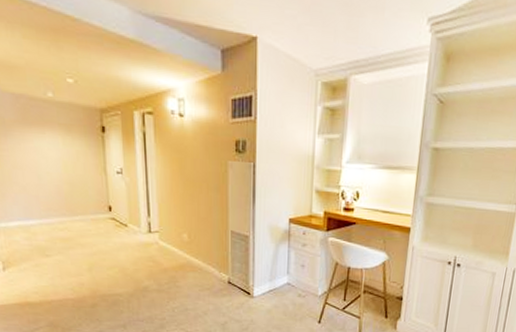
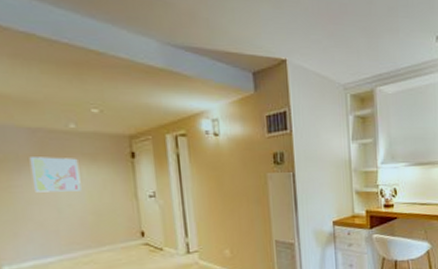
wall art: none [14,122,58,160] -> present [29,157,81,193]

